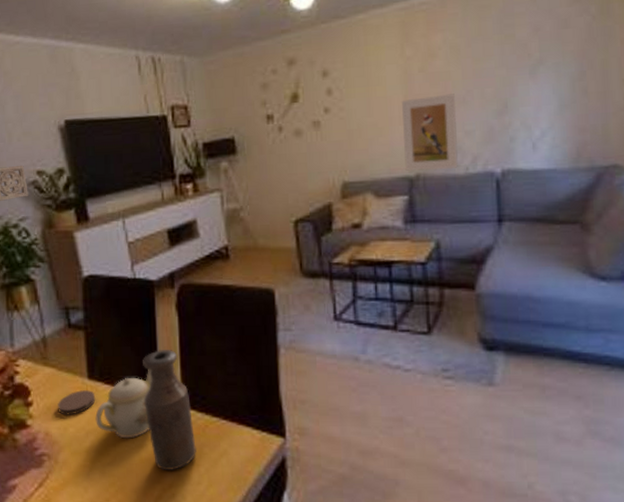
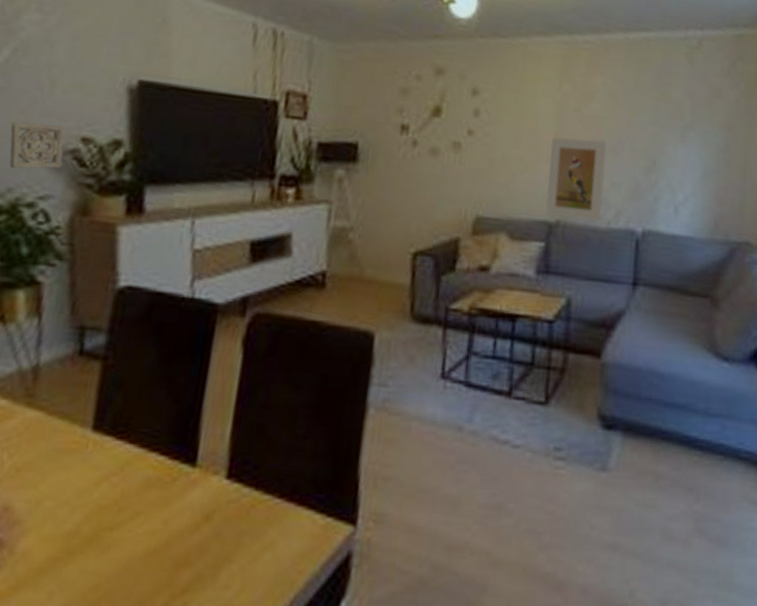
coaster: present [58,390,96,415] -> none [33,446,98,482]
teapot: present [95,370,152,439] -> none [89,423,189,521]
bottle: present [143,350,196,470] -> none [167,397,237,568]

